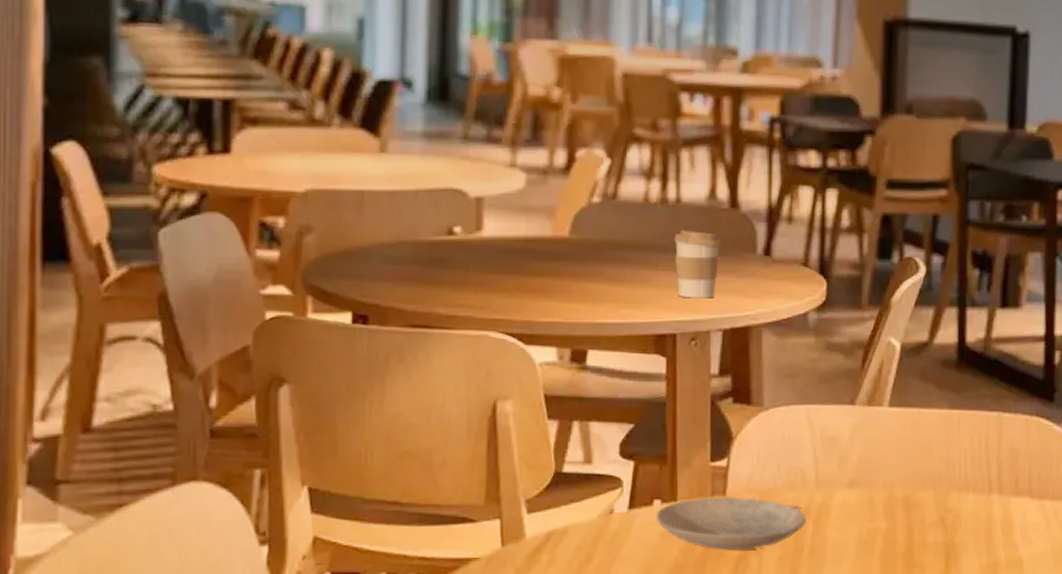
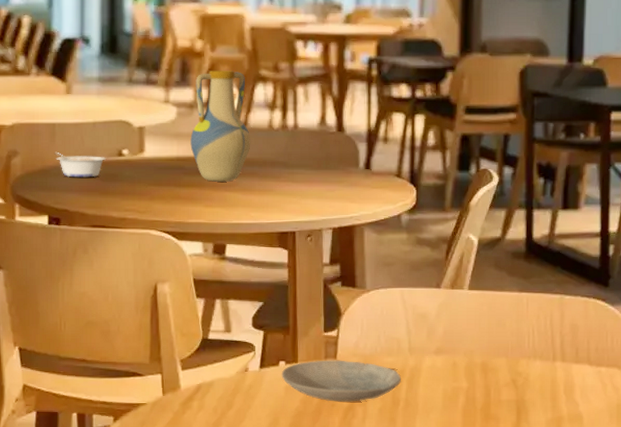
legume: none [362,228,431,262] -> present [55,152,106,178]
vase: none [543,127,621,270] -> present [190,71,251,182]
coffee cup: present [674,229,722,298] -> none [293,149,331,204]

